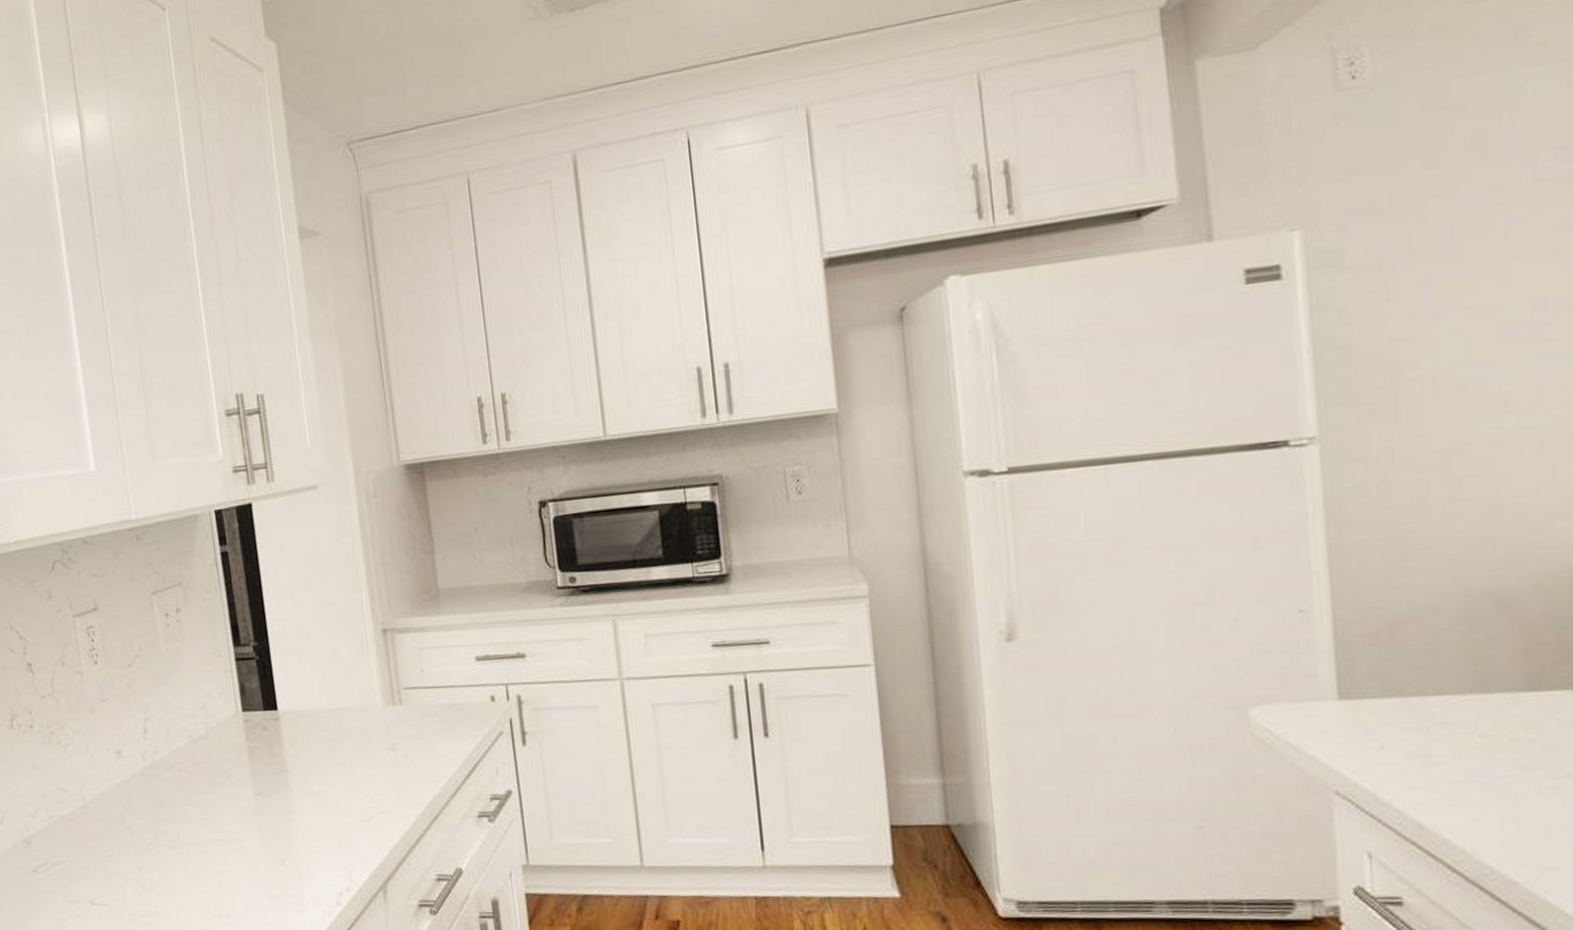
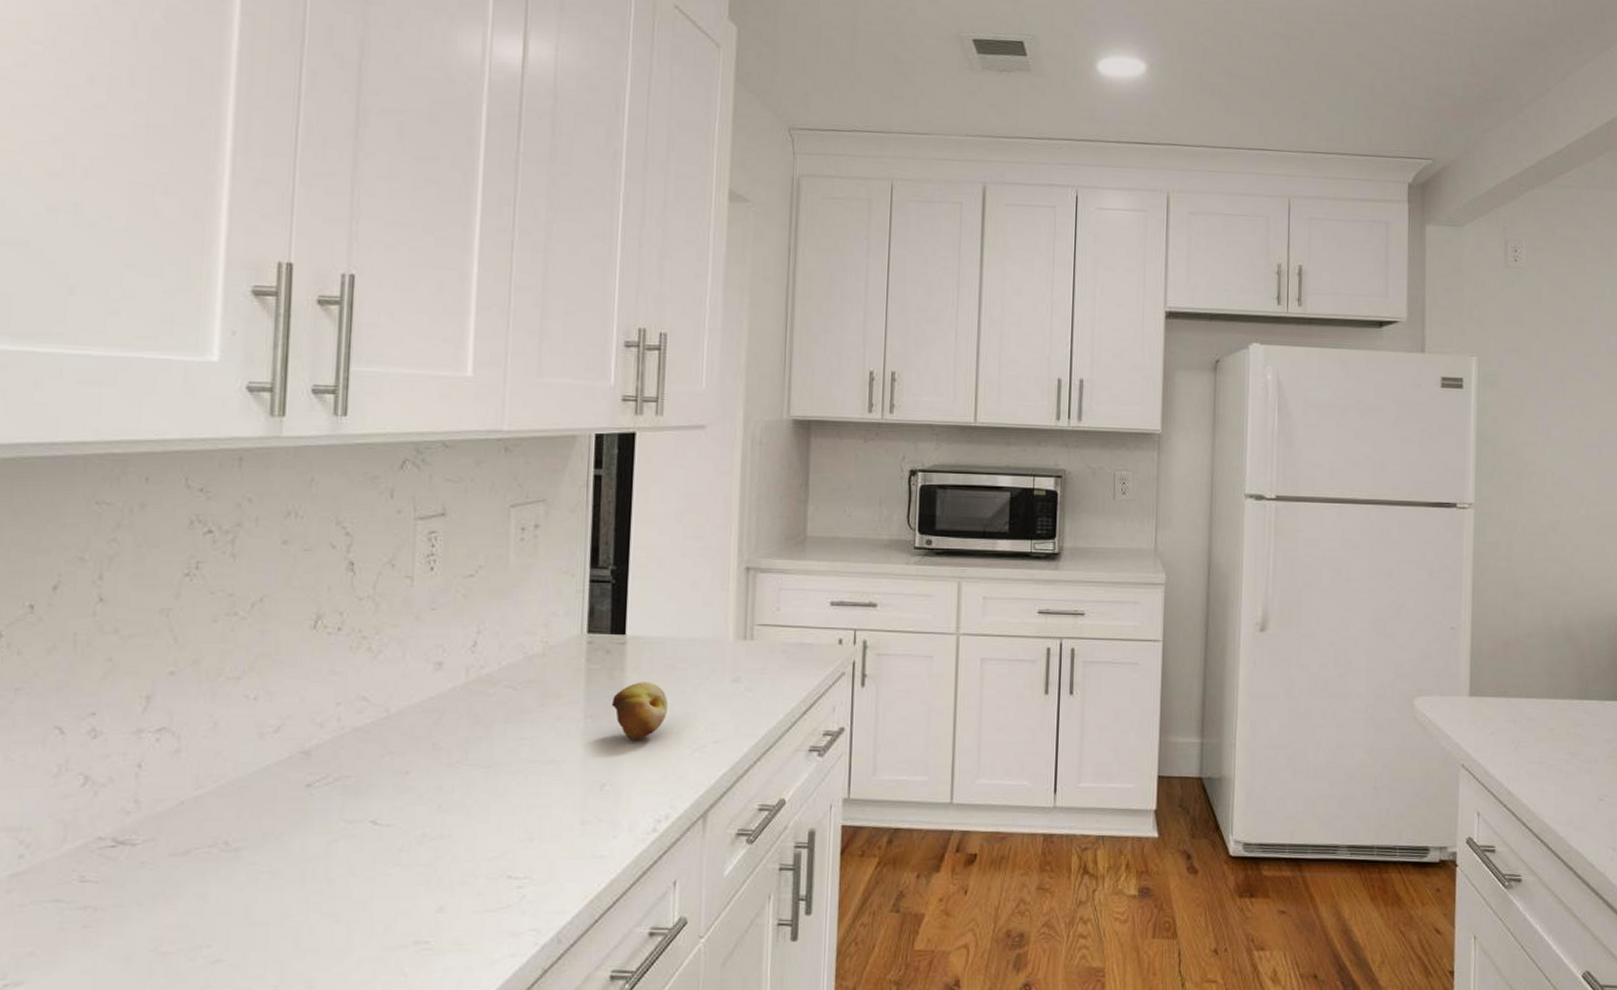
fruit: none [276,756,331,814] -> present [611,682,669,739]

